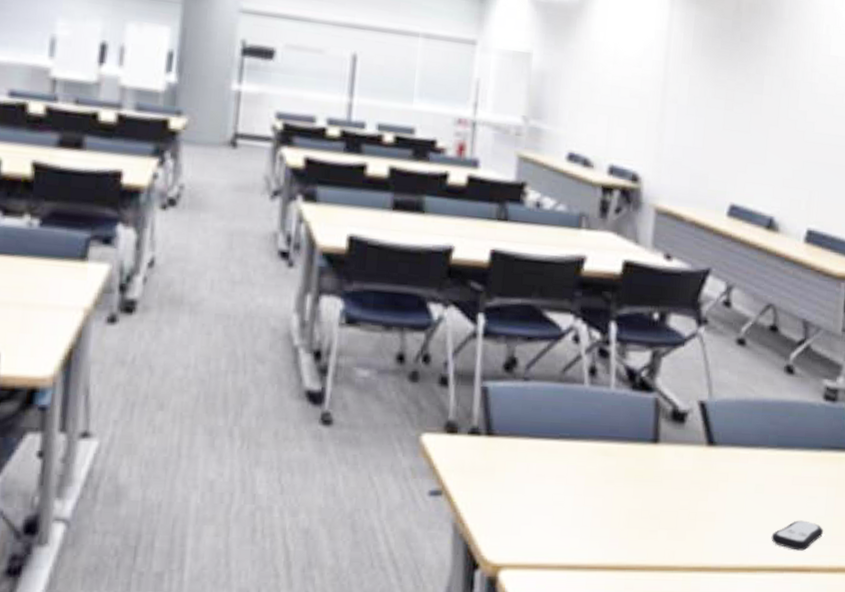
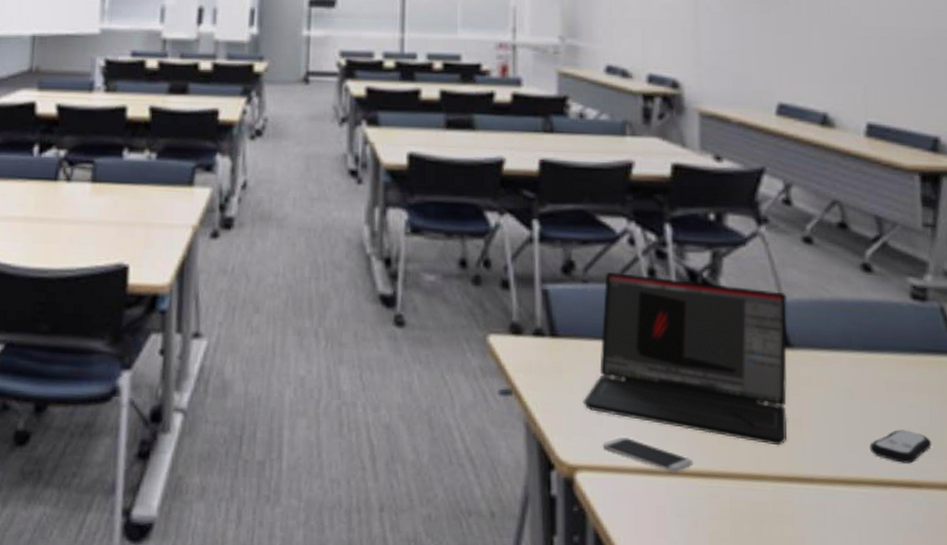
laptop: none [513,369,716,539] -> present [583,271,788,446]
smartphone: none [528,534,614,568] -> present [602,436,694,473]

